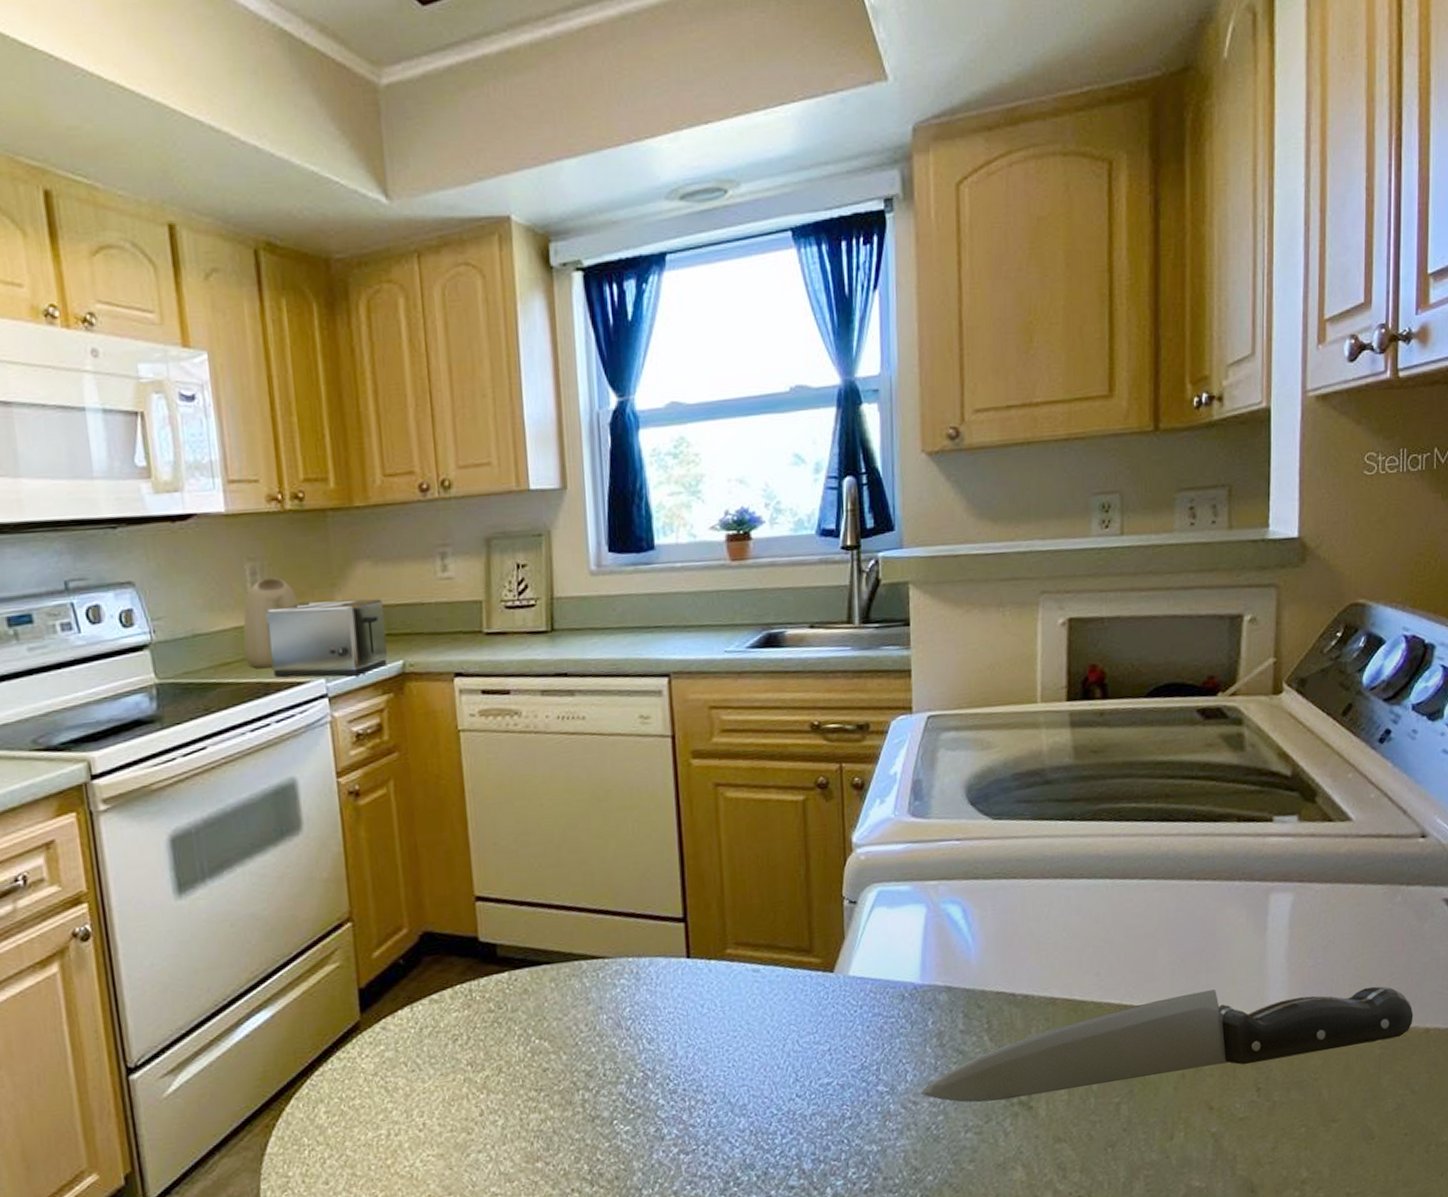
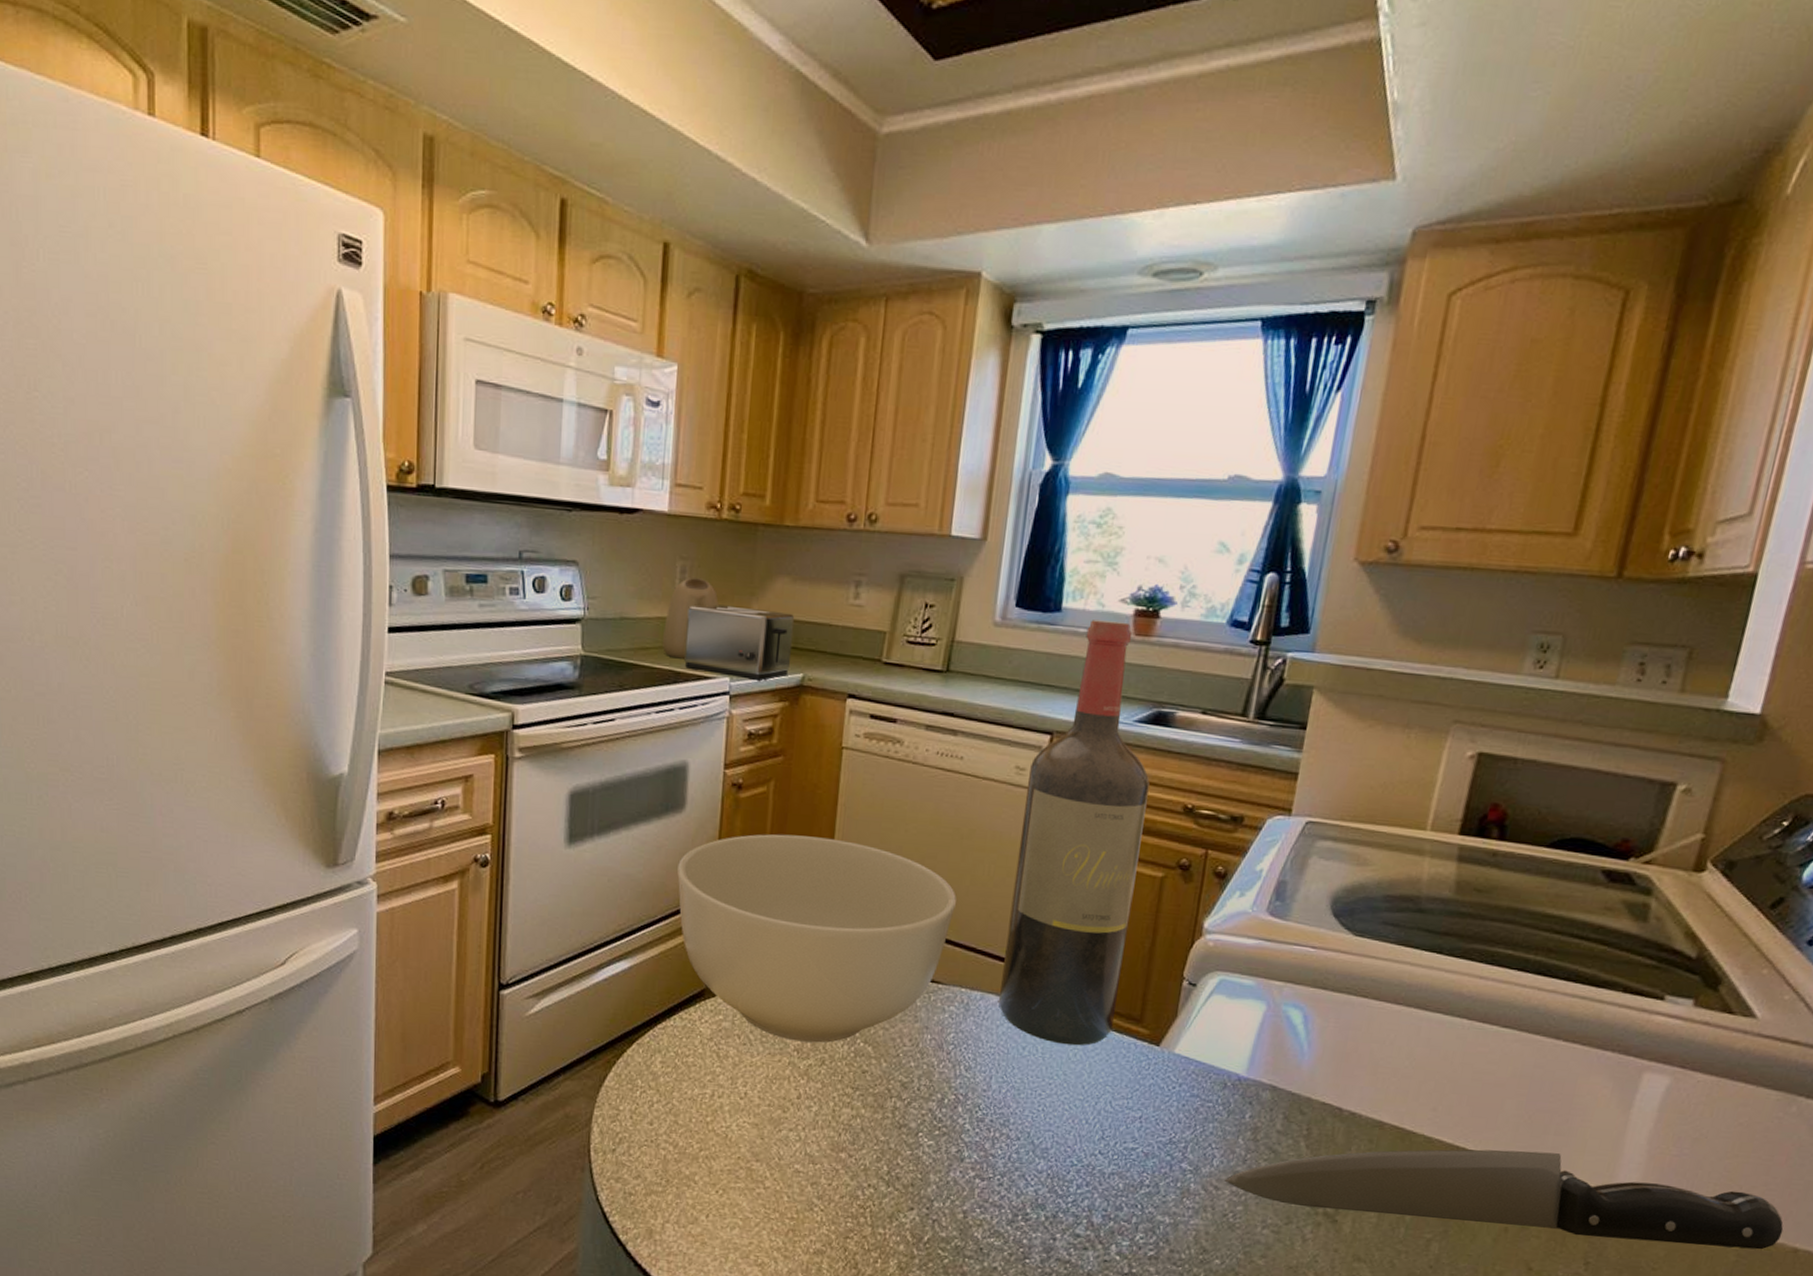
bowl: none [304,828,607,1055] -> present [676,834,957,1043]
wine bottle: none [654,549,785,994] -> present [998,620,1150,1046]

